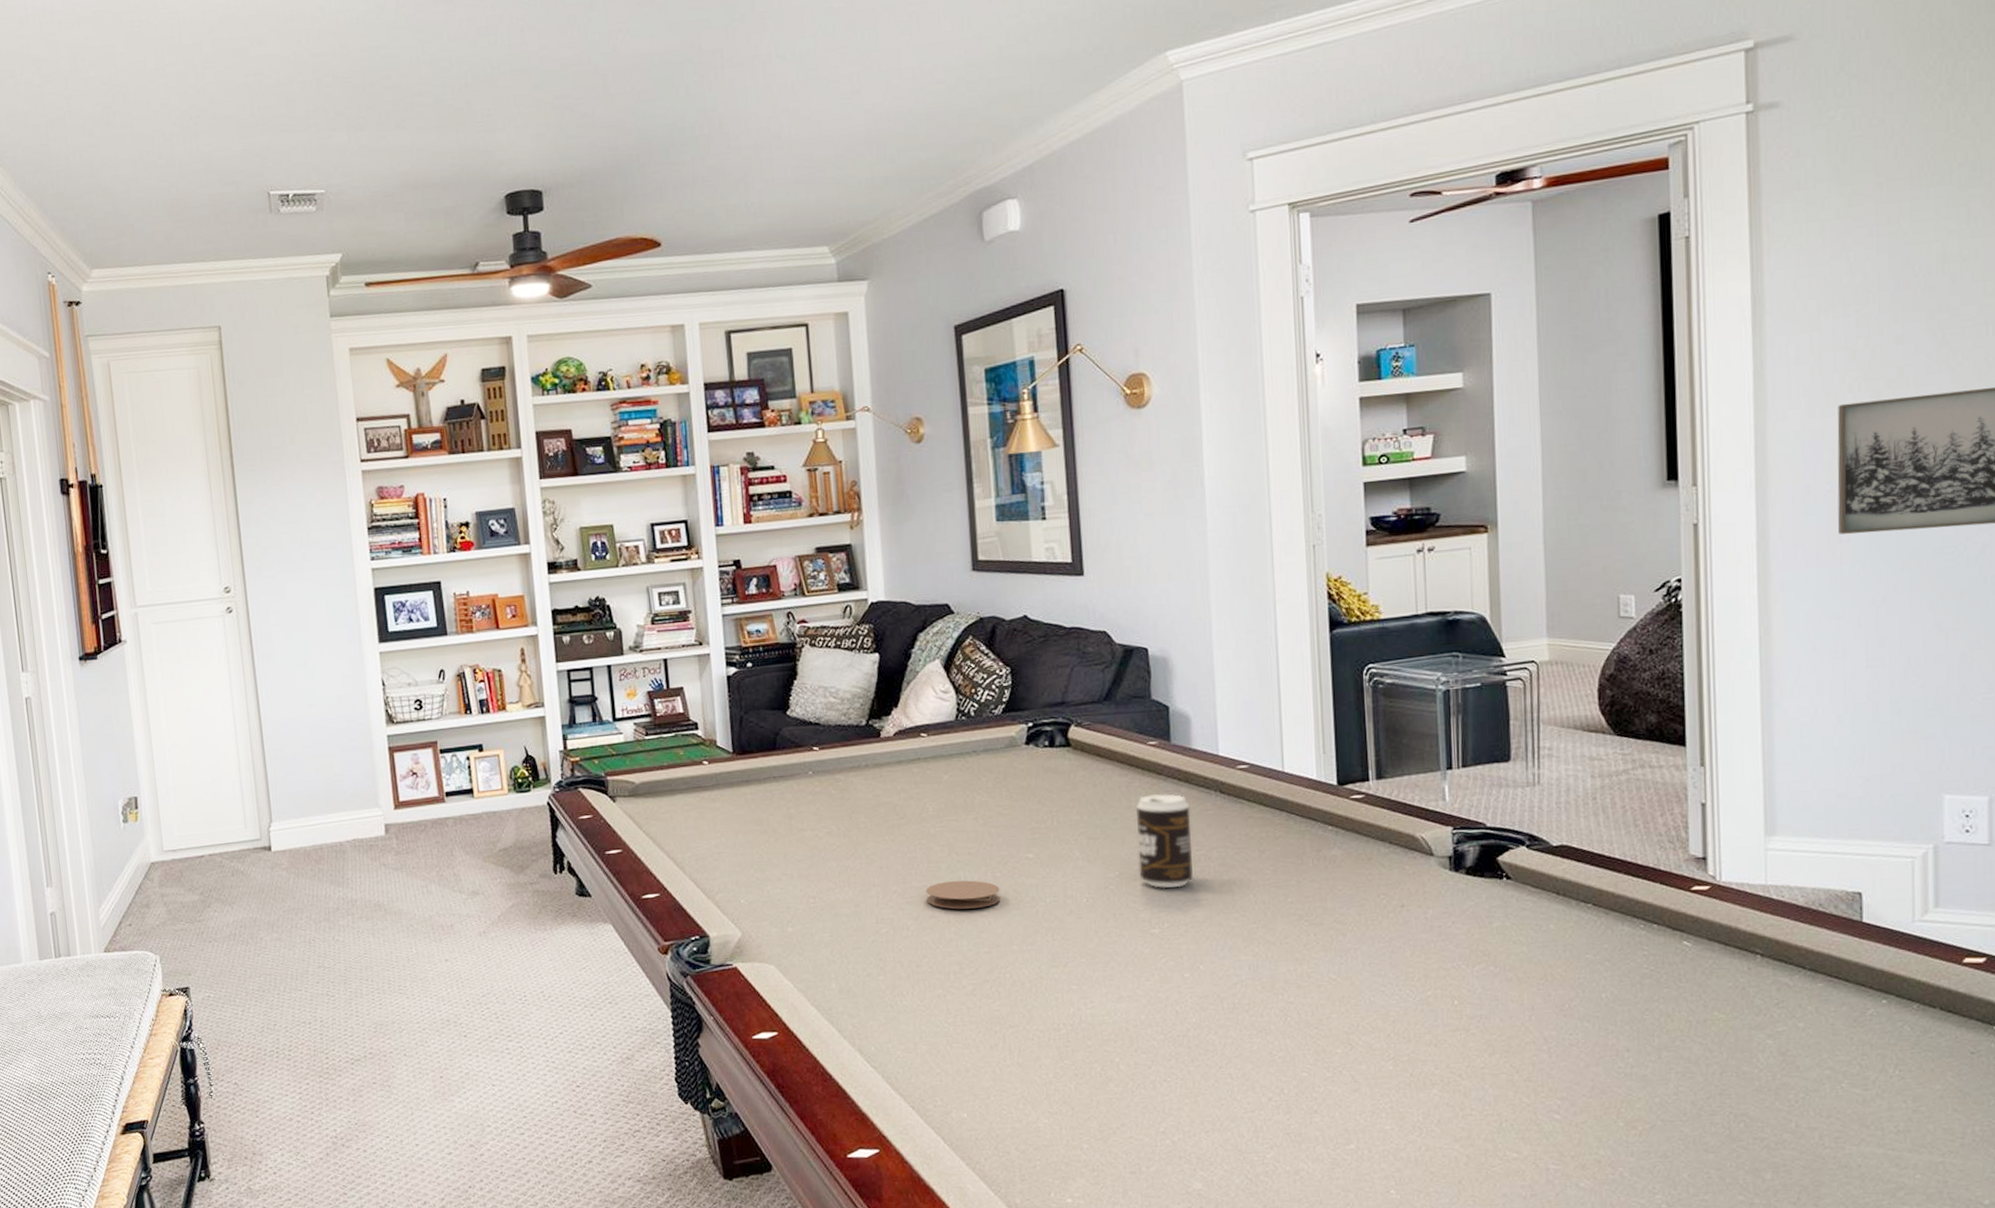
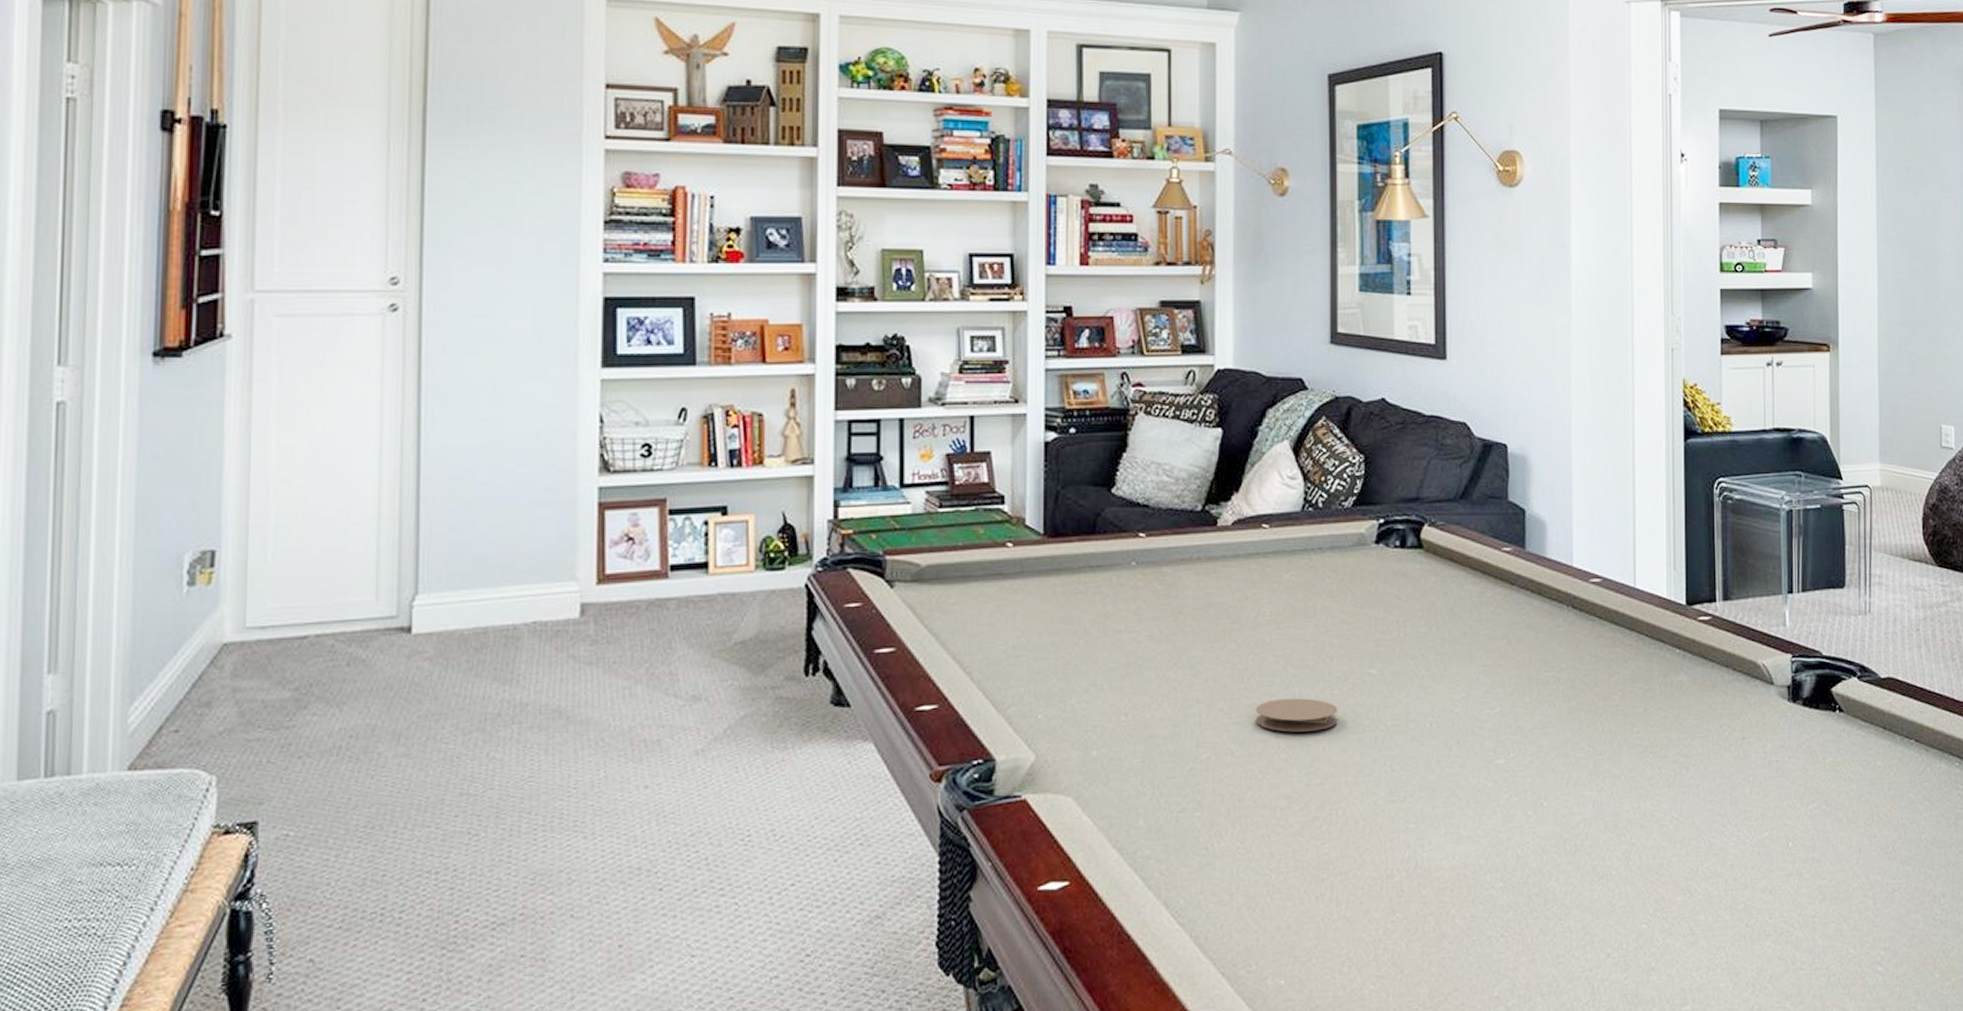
beer can: present [1135,794,1194,888] -> none [1486,607,1542,713]

